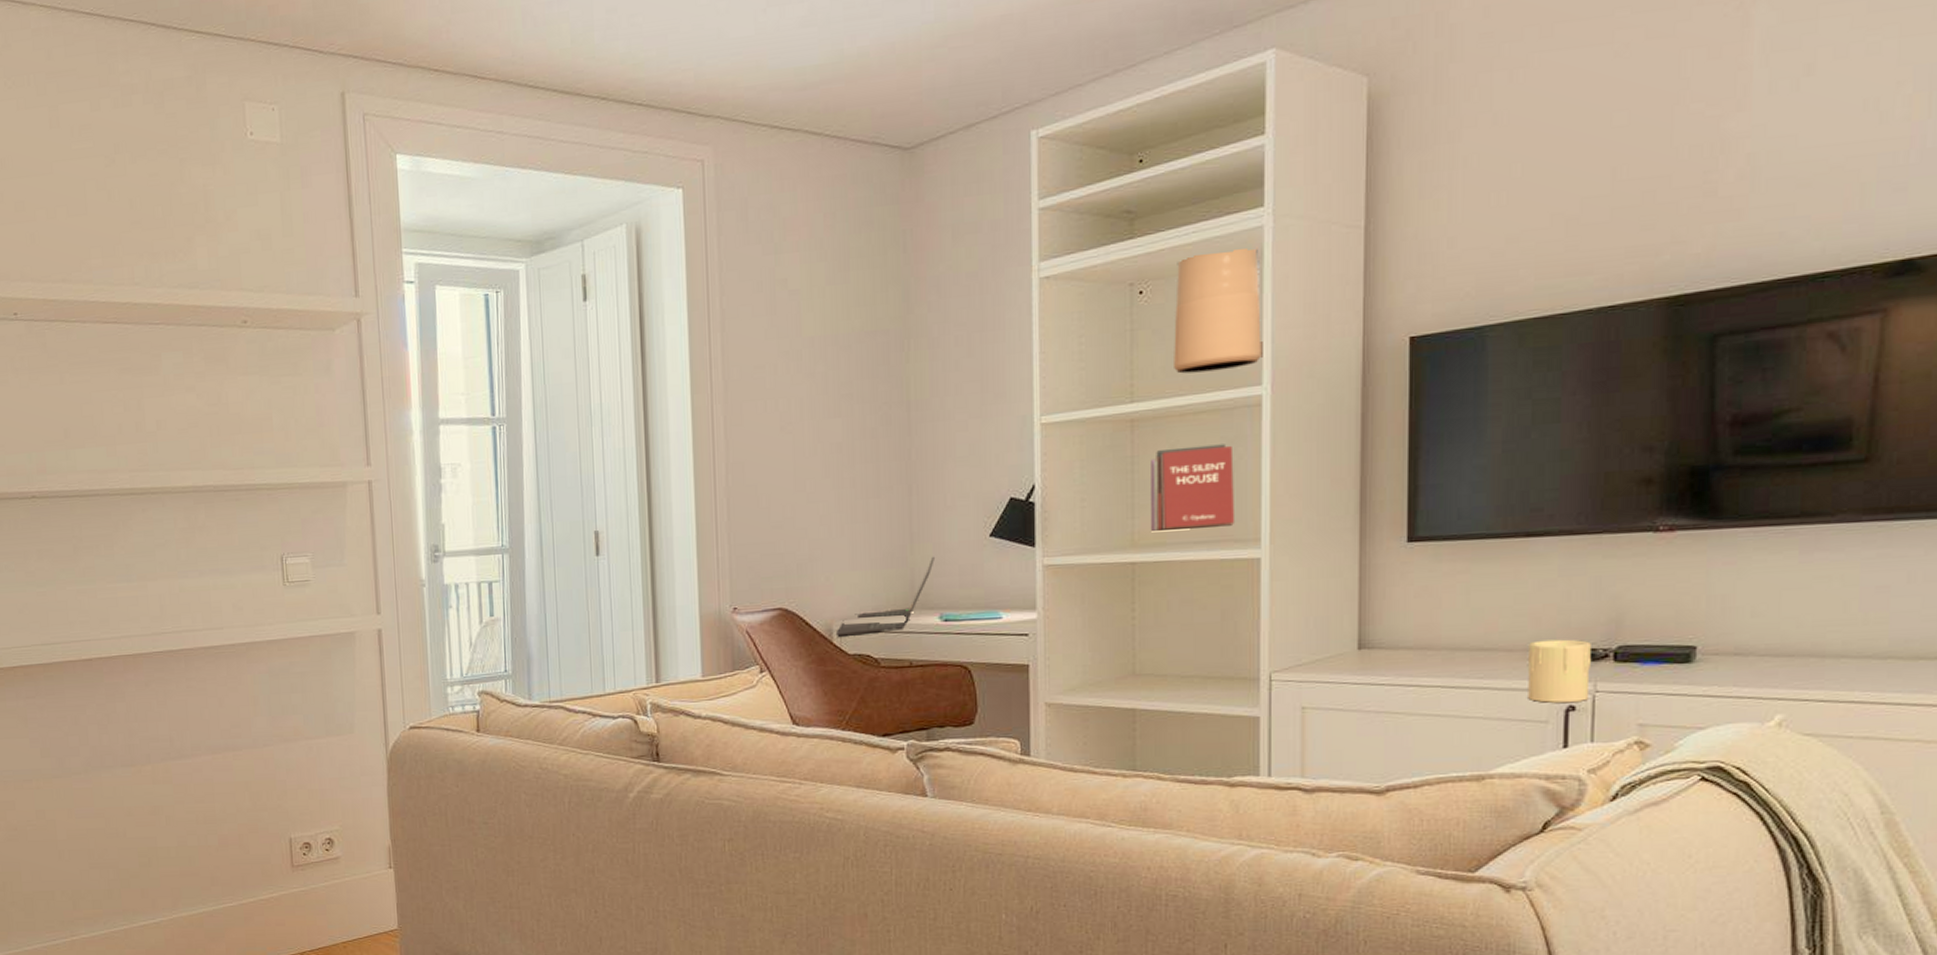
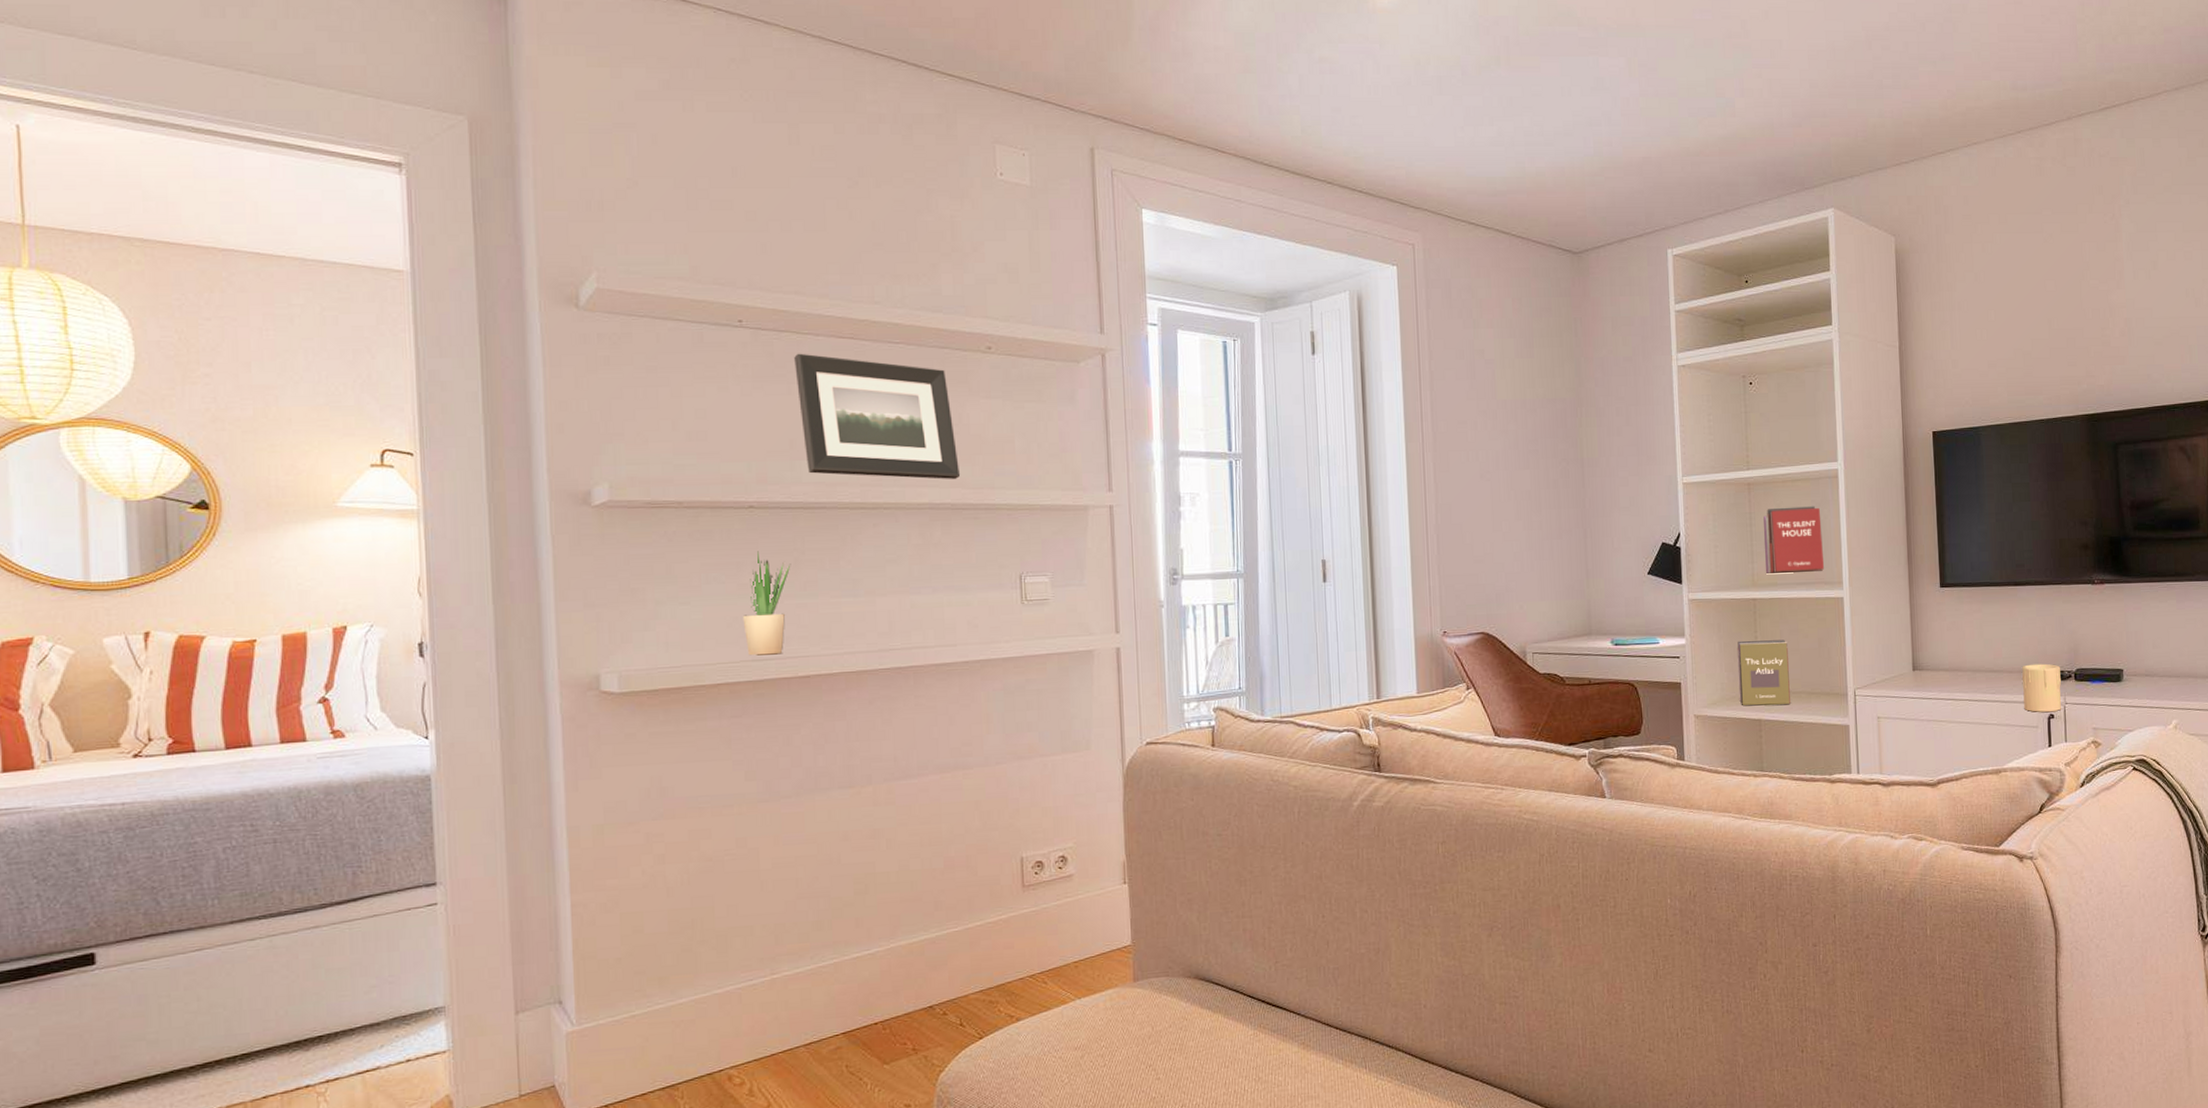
potted plant: none [31,539,71,640] -> present [742,551,791,656]
picture frame: none [64,341,221,462] -> present [794,353,960,479]
laptop: present [835,556,935,637] -> none [1528,589,1606,658]
books: none [1106,612,1177,693] -> present [1737,639,1790,706]
vase: present [1174,246,1261,374] -> none [1775,355,1836,449]

